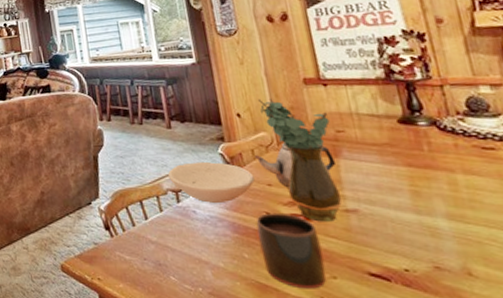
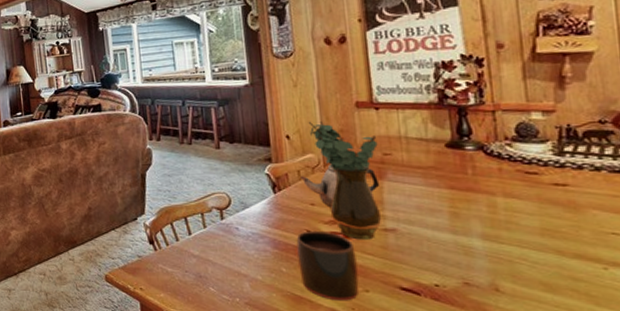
bowl: present [168,161,255,204] -> none [214,181,298,222]

